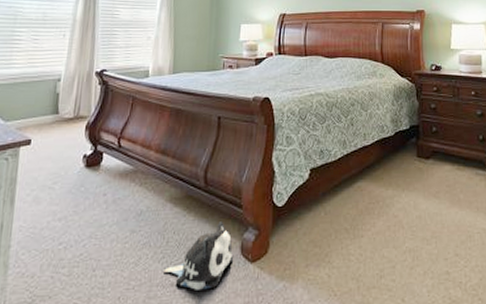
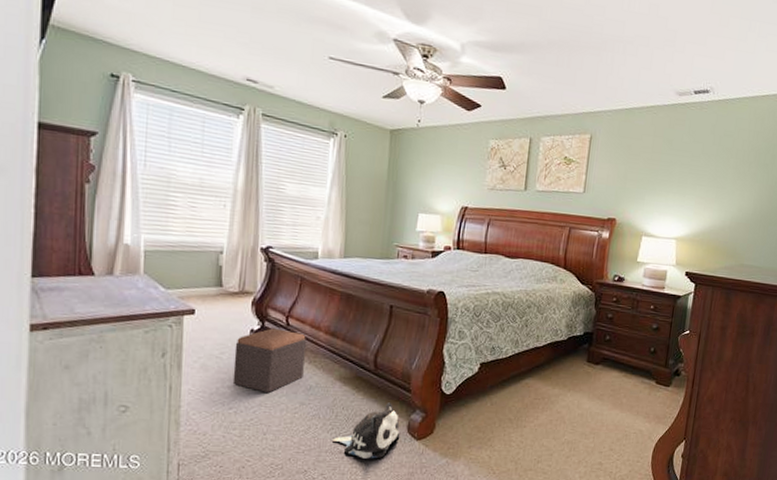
footstool: none [63,151,137,222] -> present [232,328,306,393]

